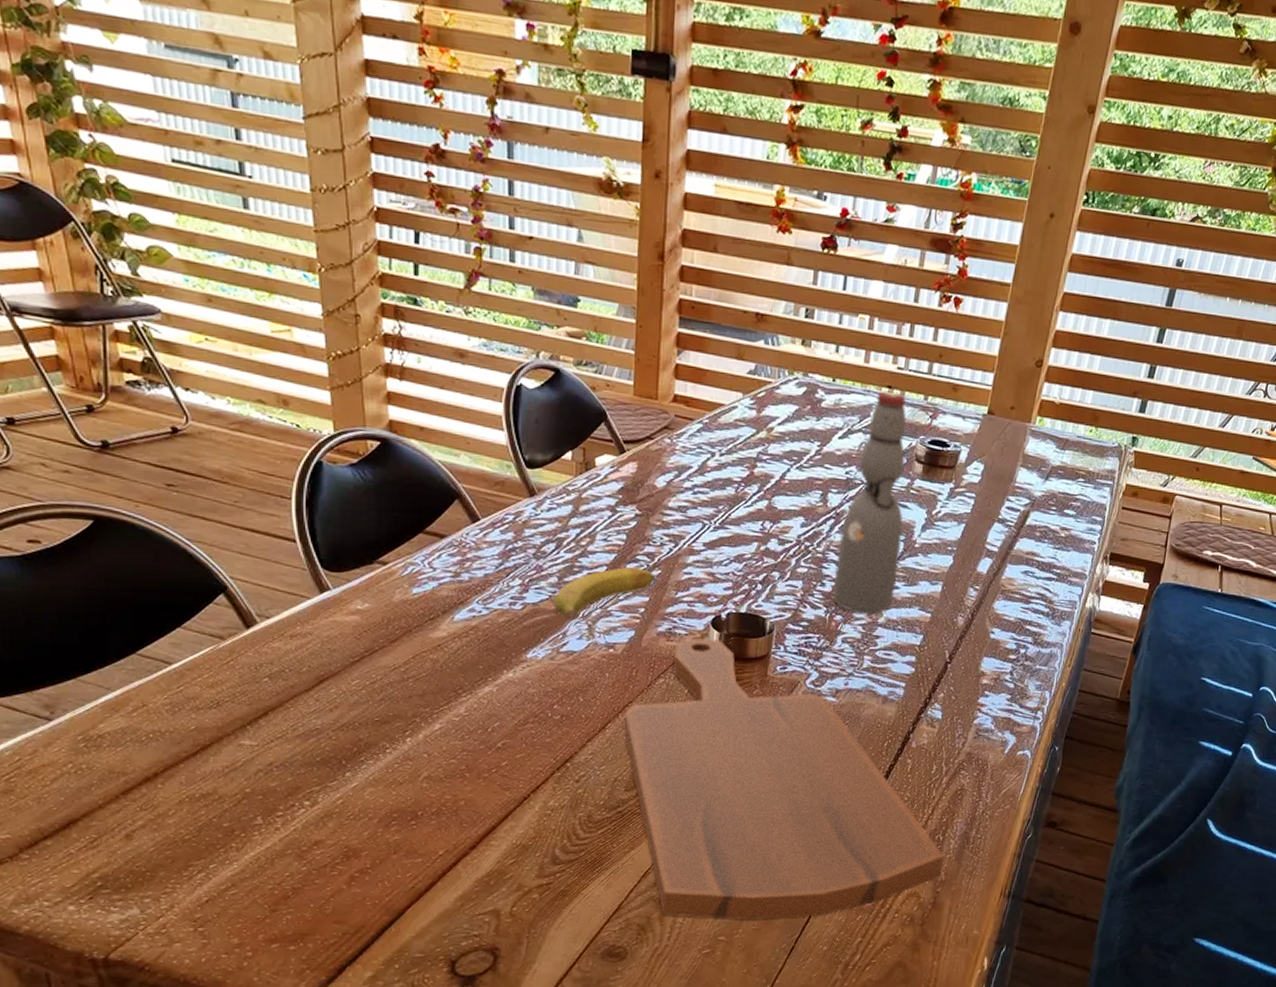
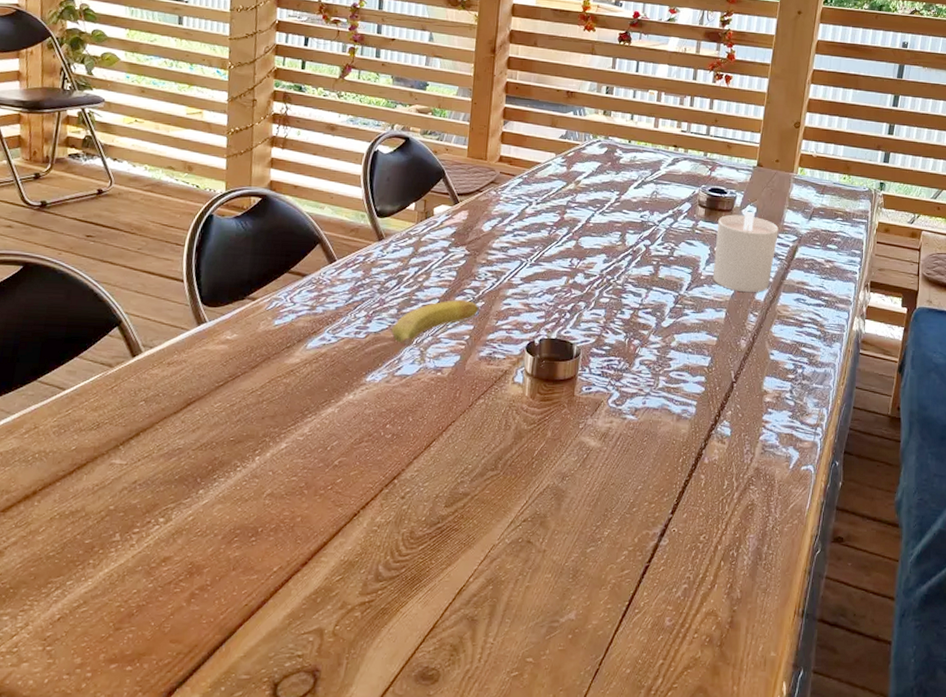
cutting board: present [624,638,944,919] -> none [447,362,739,639]
bottle: present [832,391,908,615] -> none [631,149,691,339]
candle: none [928,469,1009,564] -> present [712,212,779,293]

